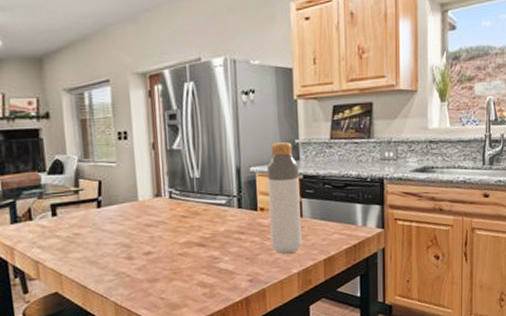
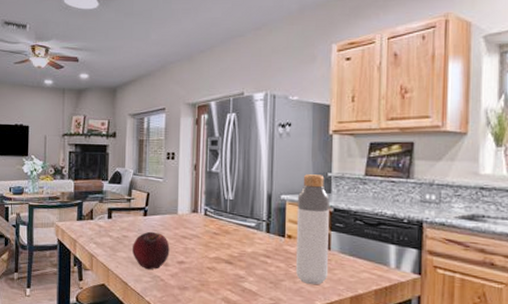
fruit: none [88,224,134,268] -> present [133,231,170,270]

